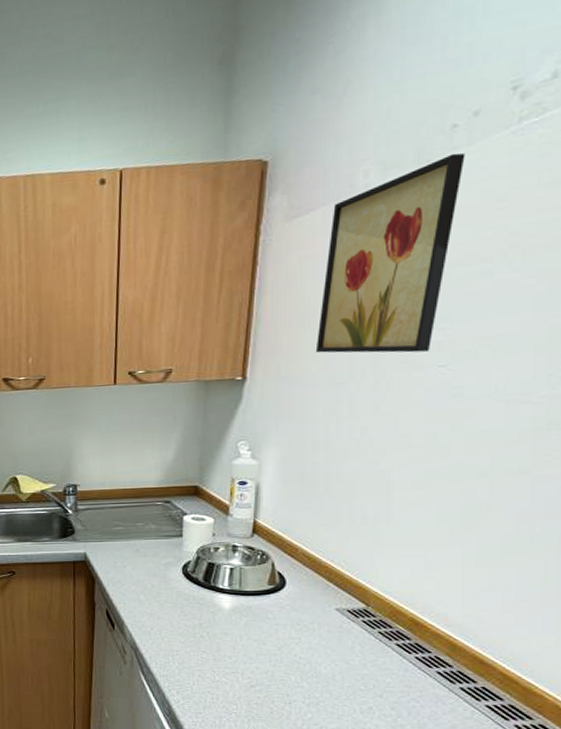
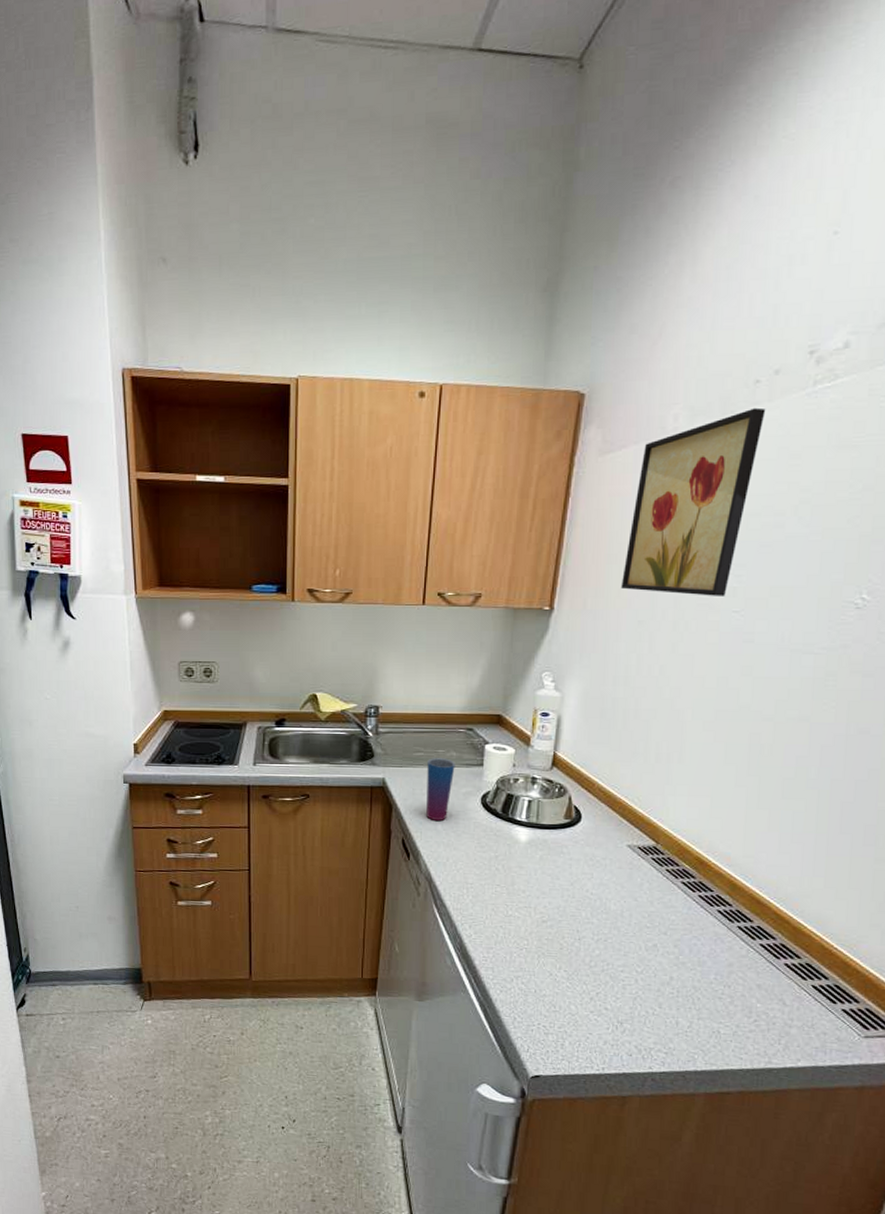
cup: none [127,531,155,591] -> present [426,758,455,821]

